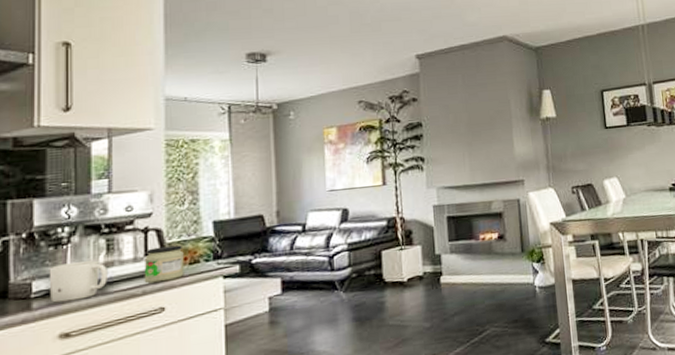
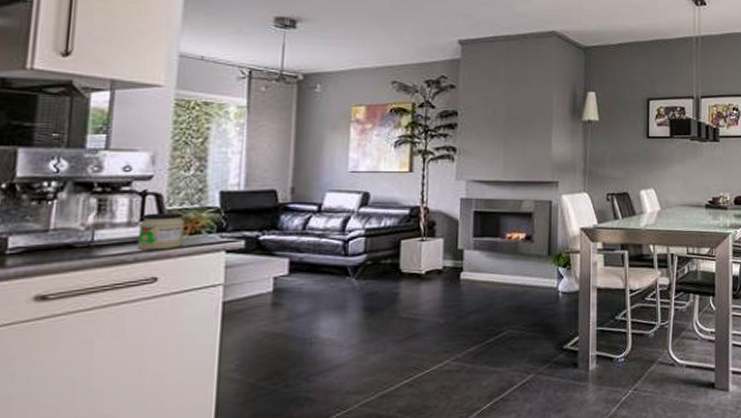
mug: present [49,260,107,303] -> none [27,220,96,262]

